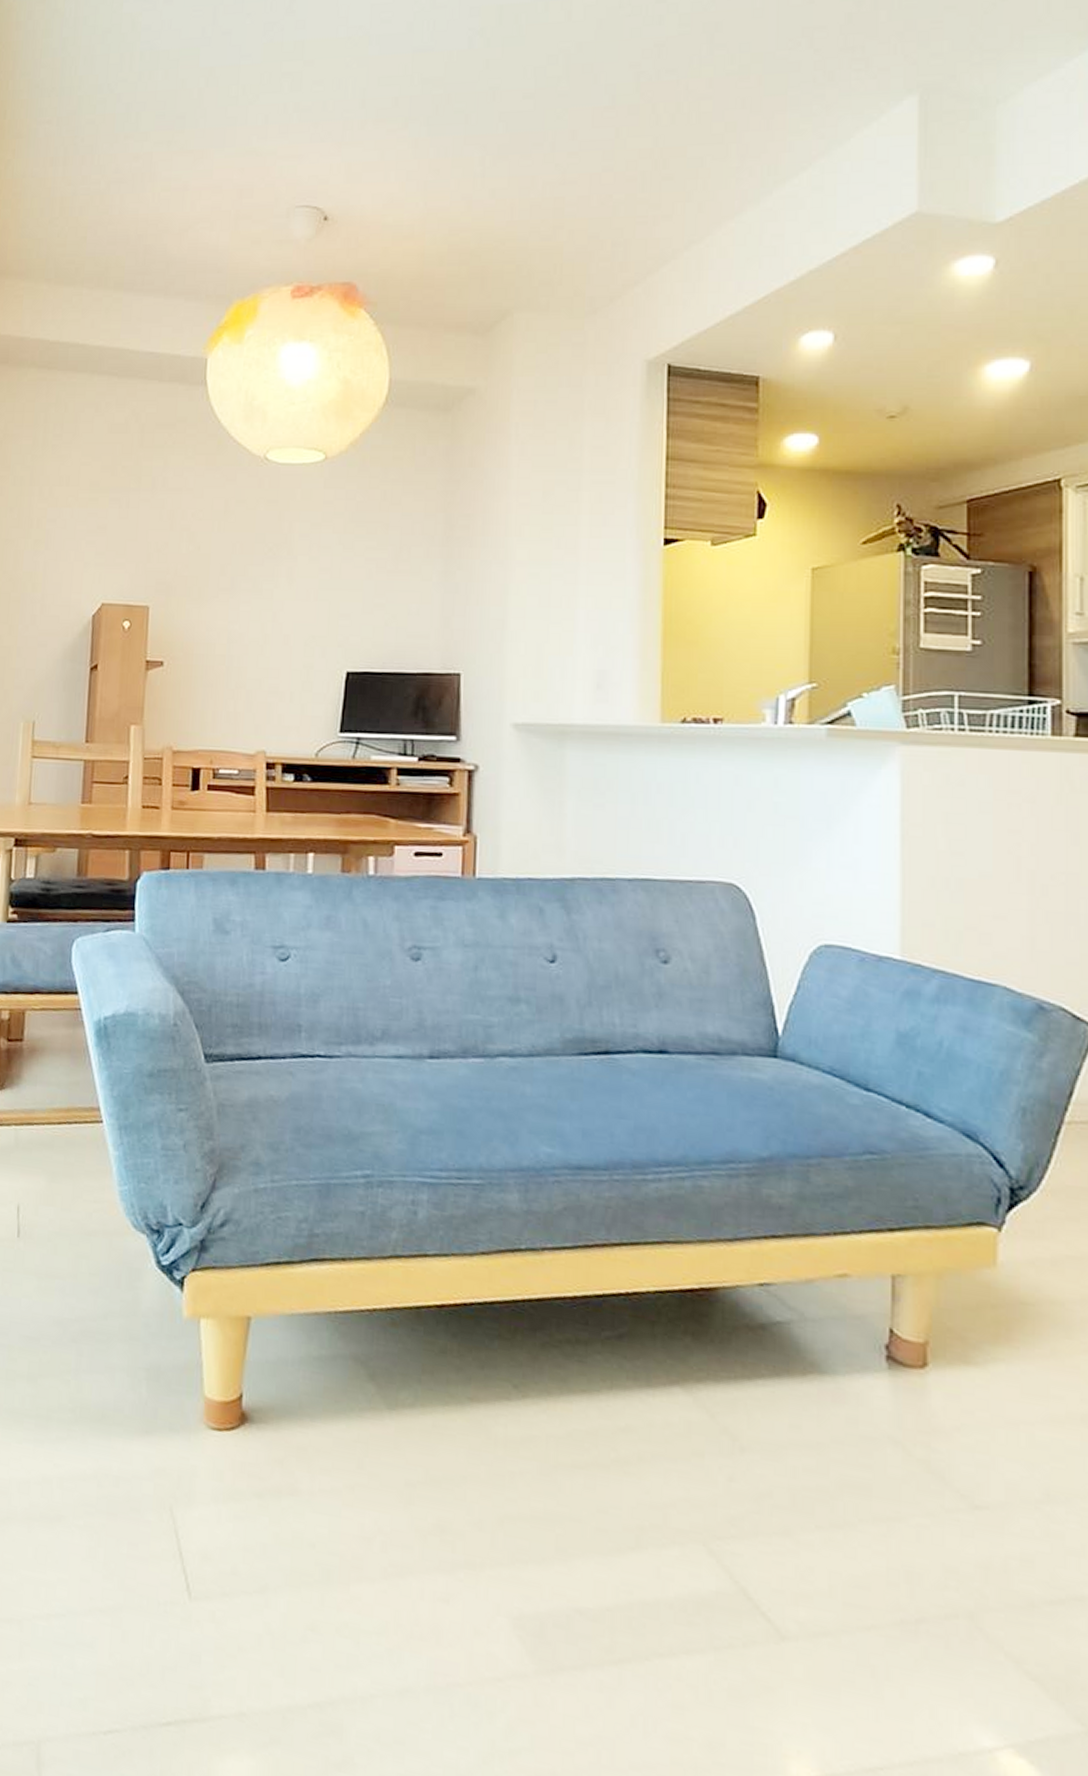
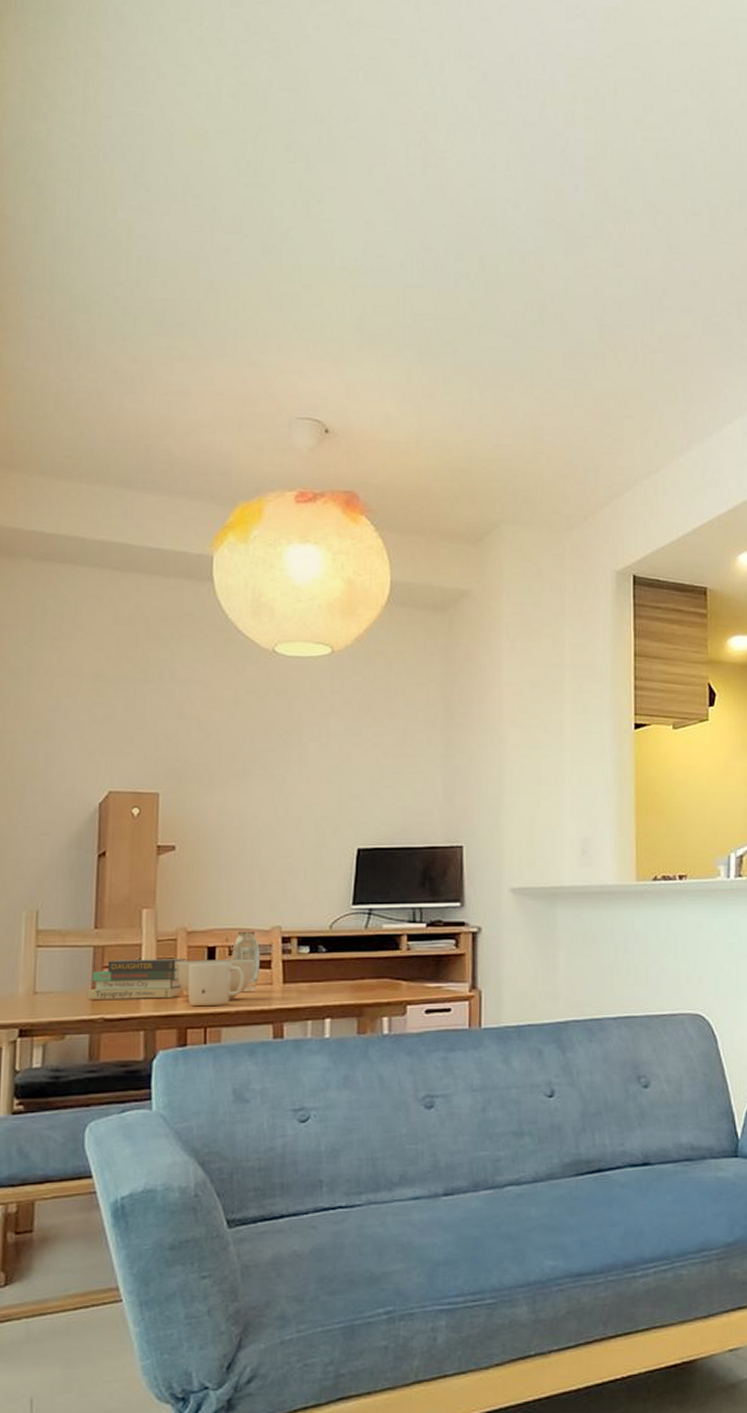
books: none [77,775,171,819] -> present [87,959,186,999]
bowl: none [161,780,239,825] -> present [176,958,255,1000]
mug: none [171,784,228,831] -> present [187,963,245,1007]
vase: none [216,754,245,819] -> present [232,931,261,993]

